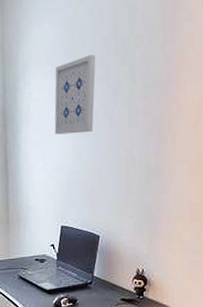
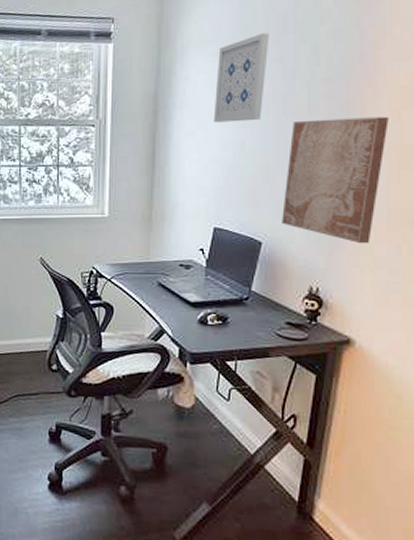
wall art: none [113,128,189,232] -> present [282,116,389,244]

